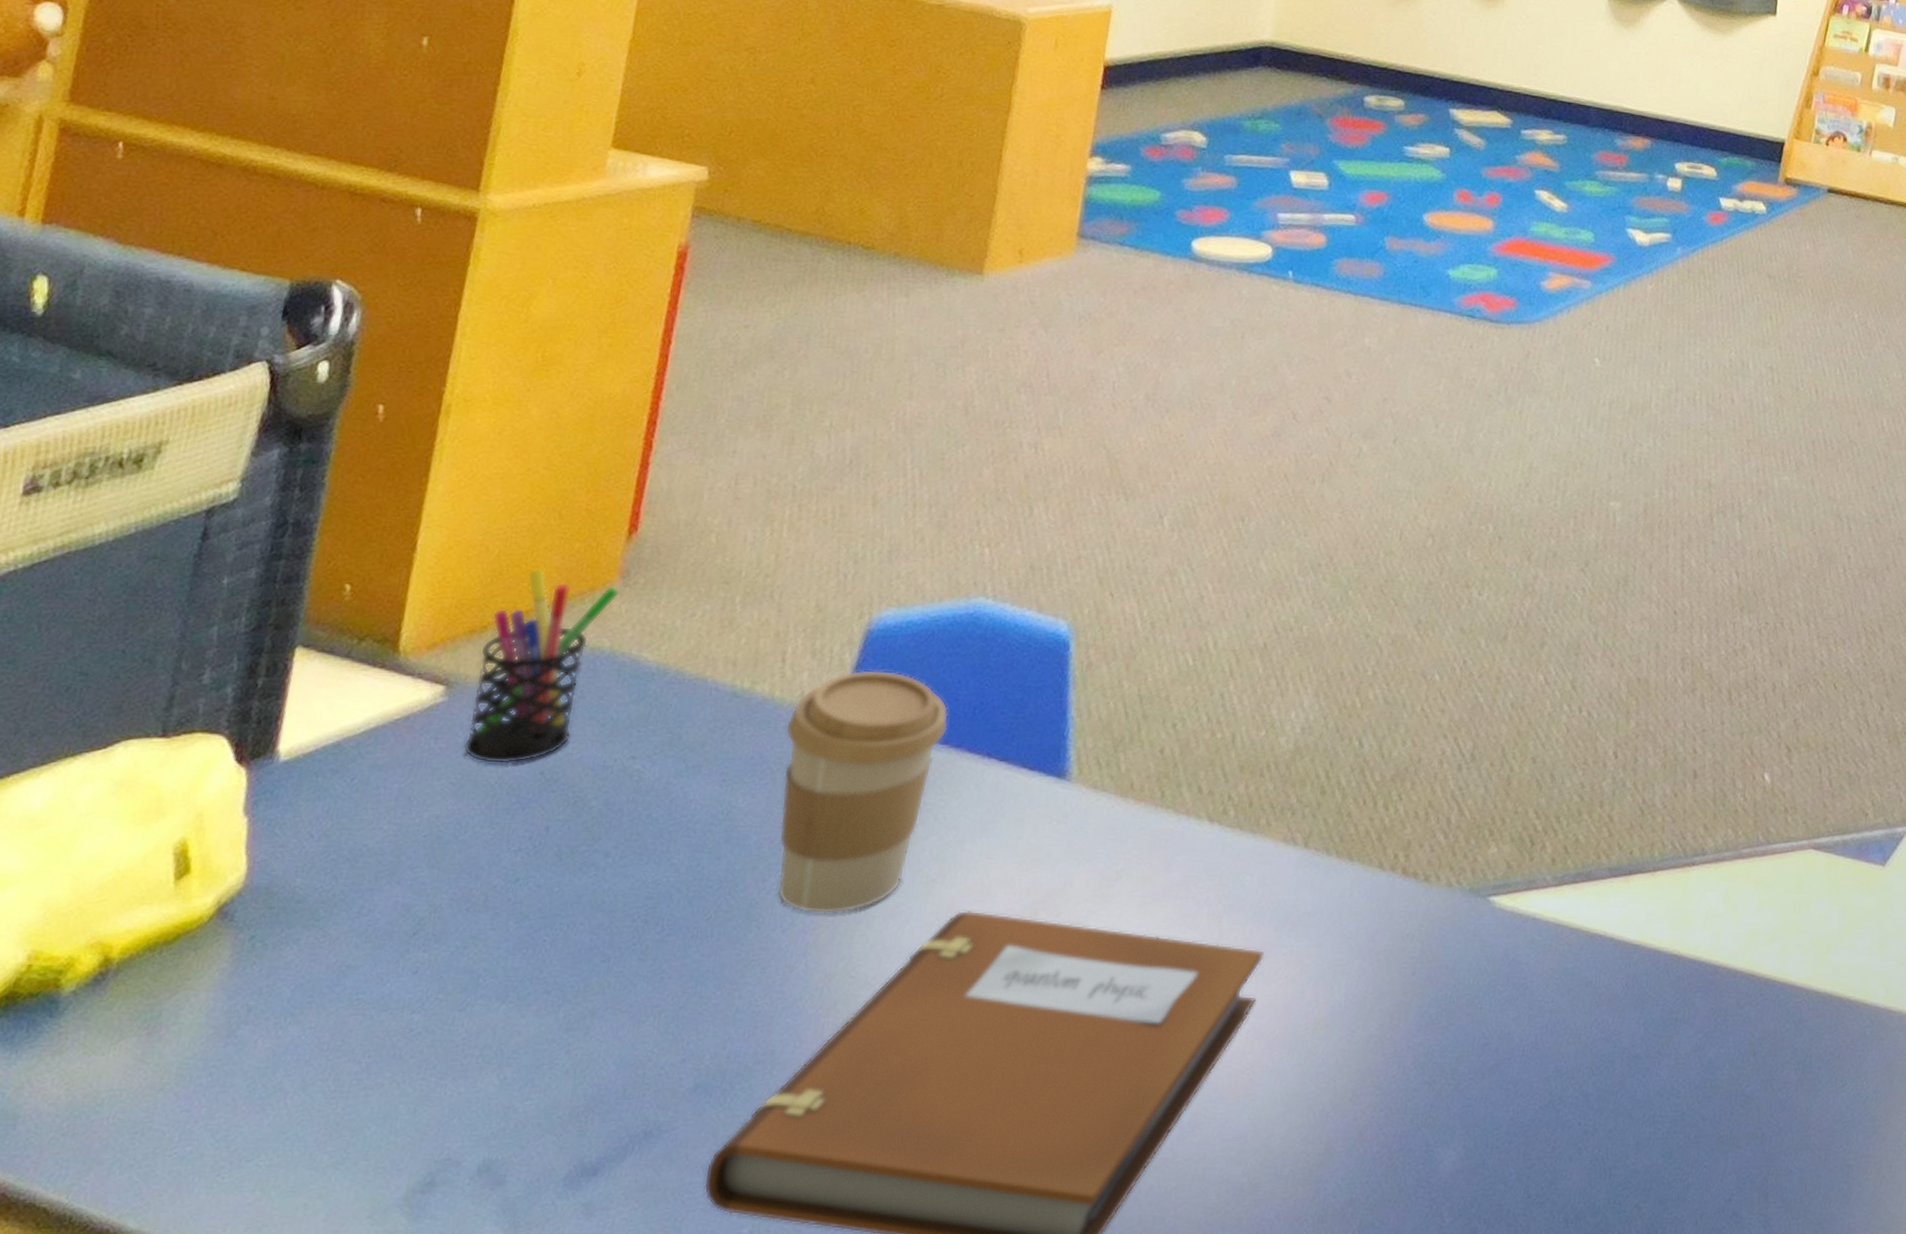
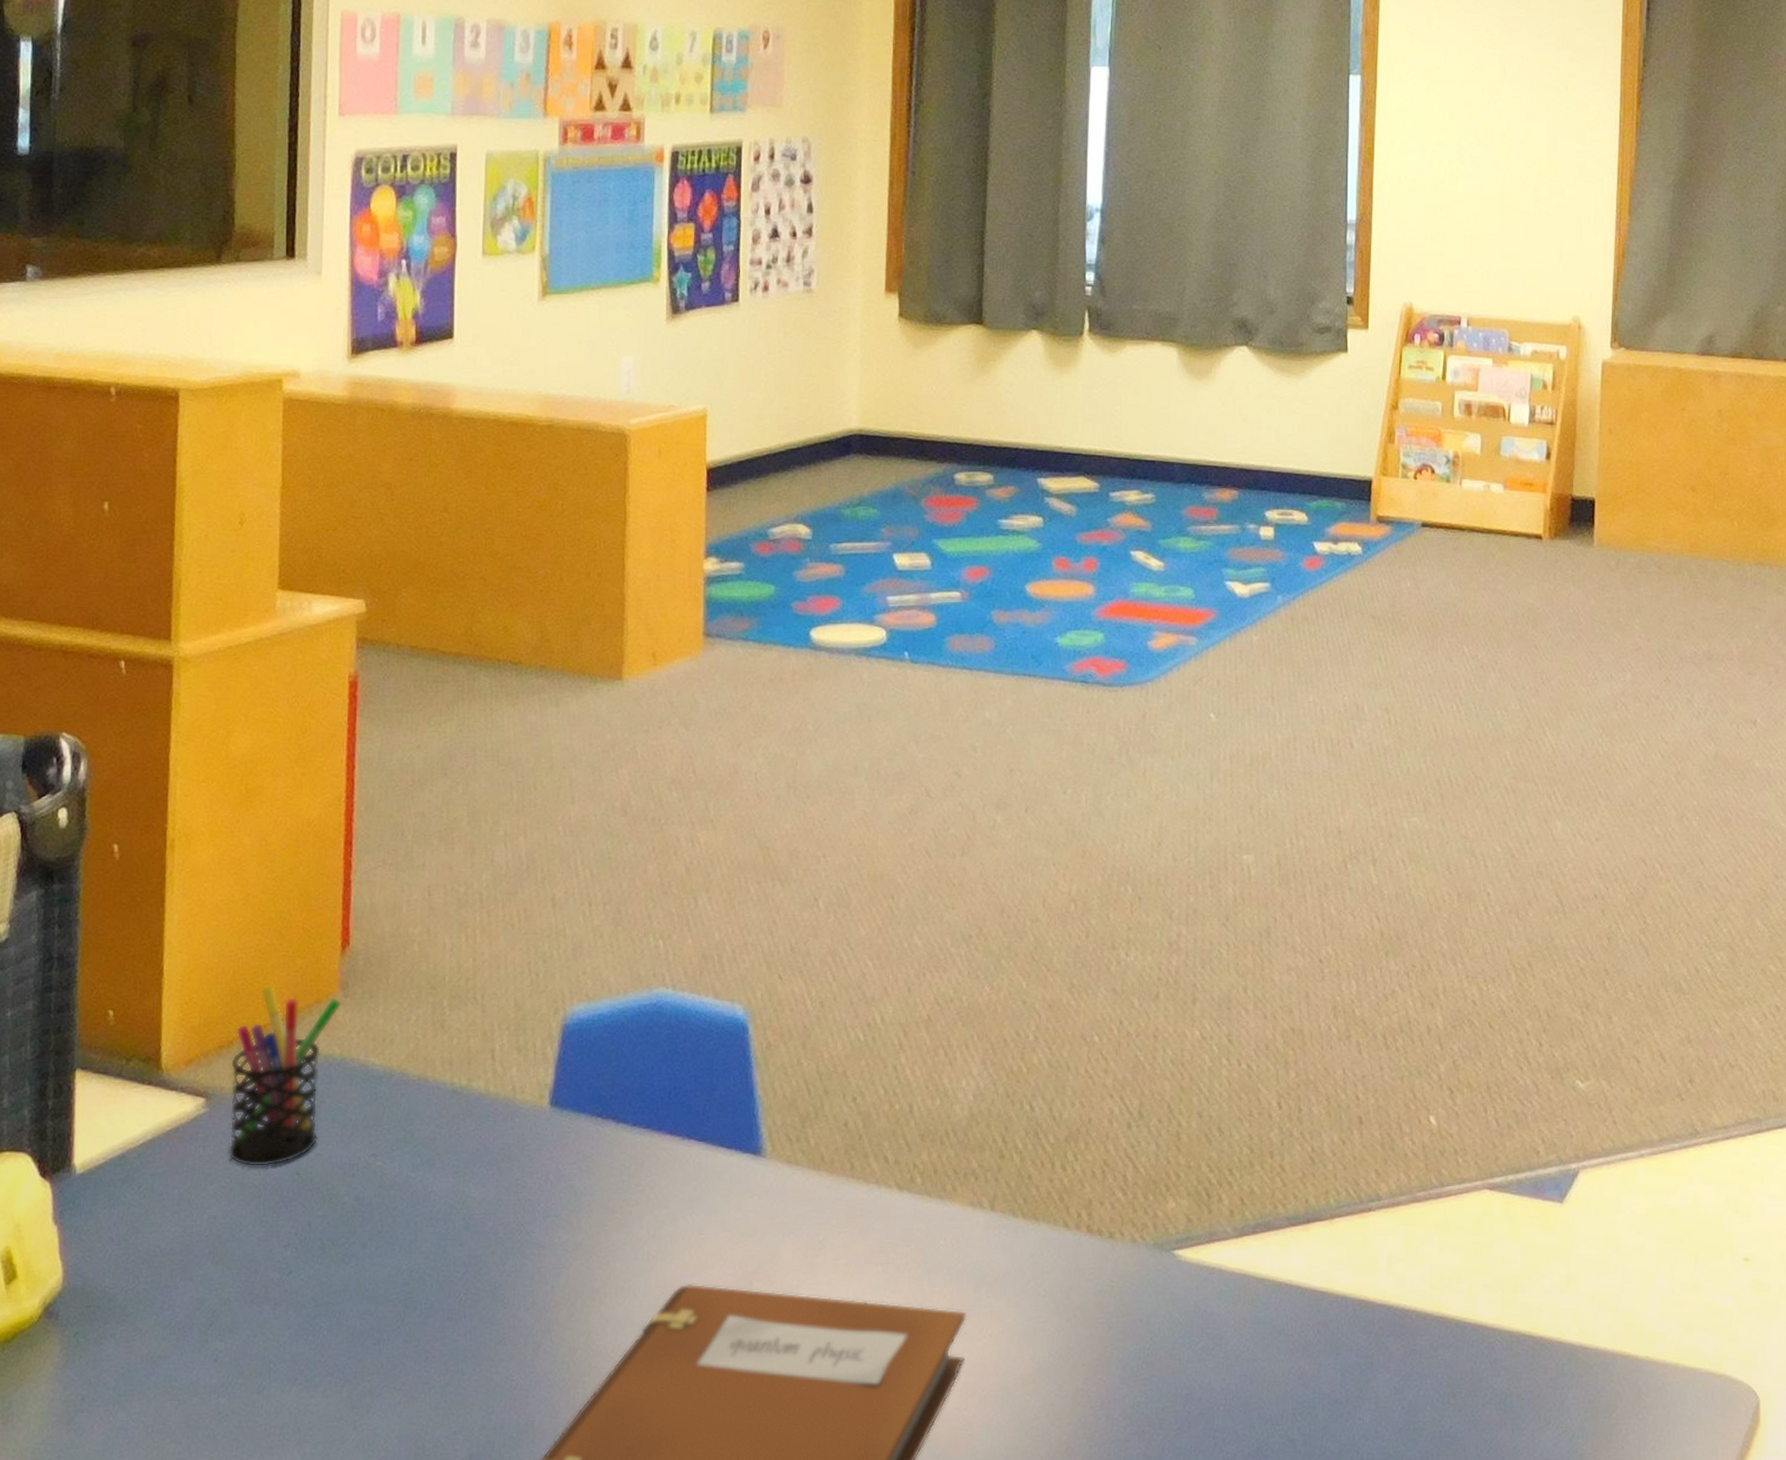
coffee cup: present [777,669,949,915] -> none [503,1061,648,1293]

